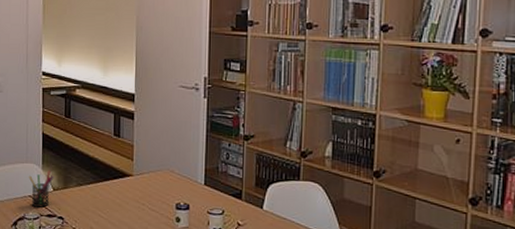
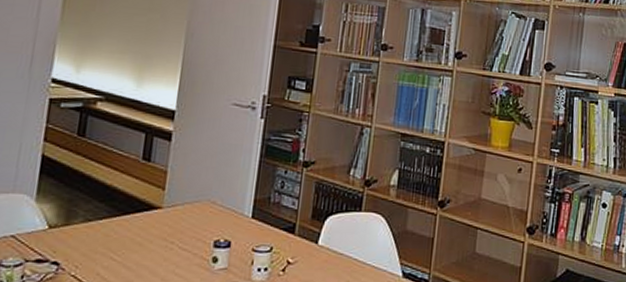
pen holder: present [28,170,54,208] -> none [13,202,52,251]

